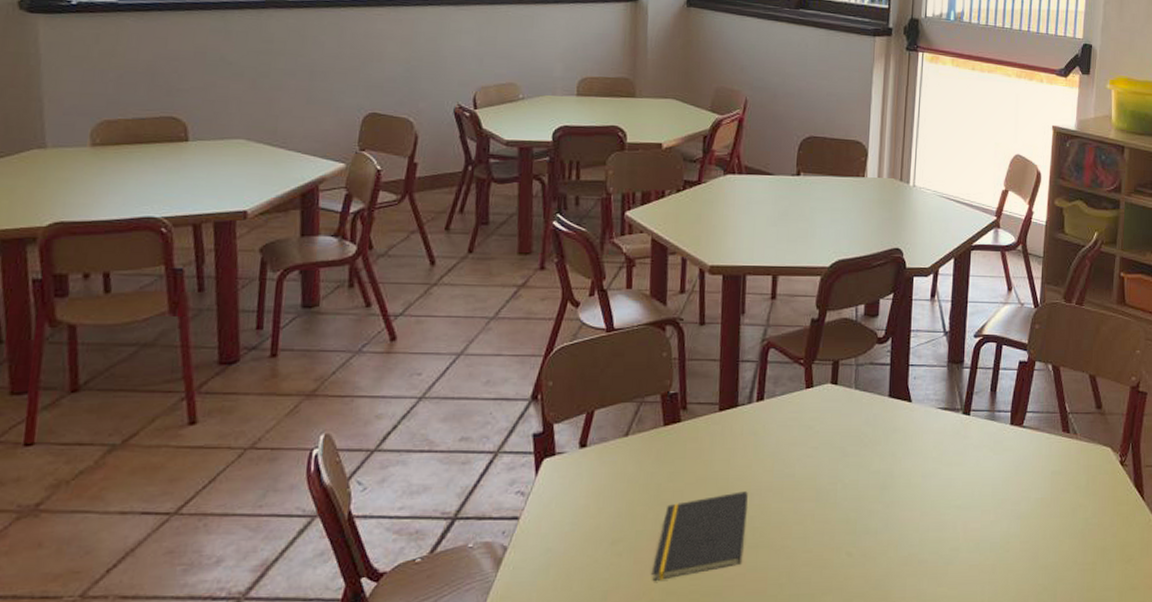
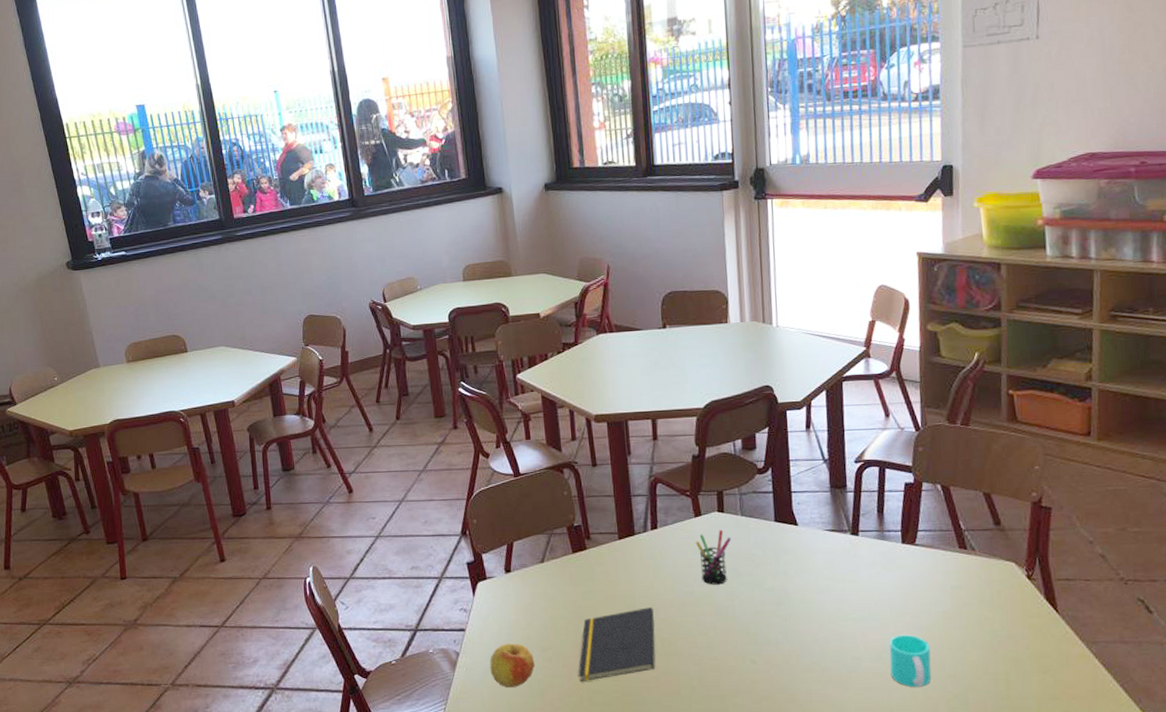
apple: none [544,534,601,590] -> present [490,643,535,687]
pen holder: none [804,404,841,466] -> present [696,530,731,585]
cup: none [986,522,1026,580] -> present [889,634,932,687]

